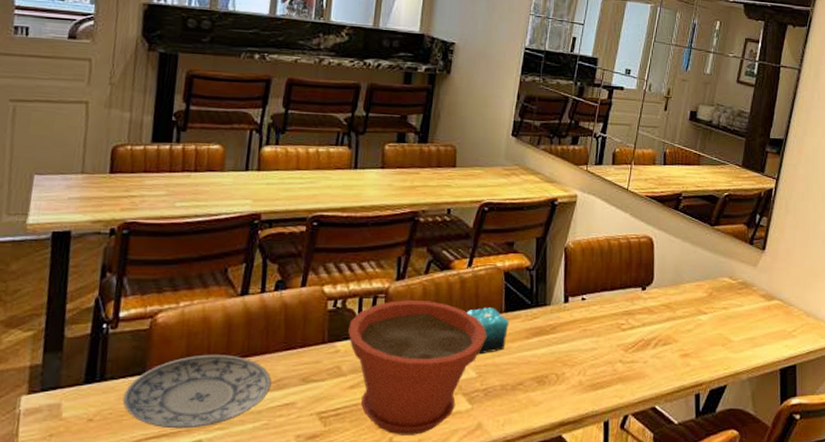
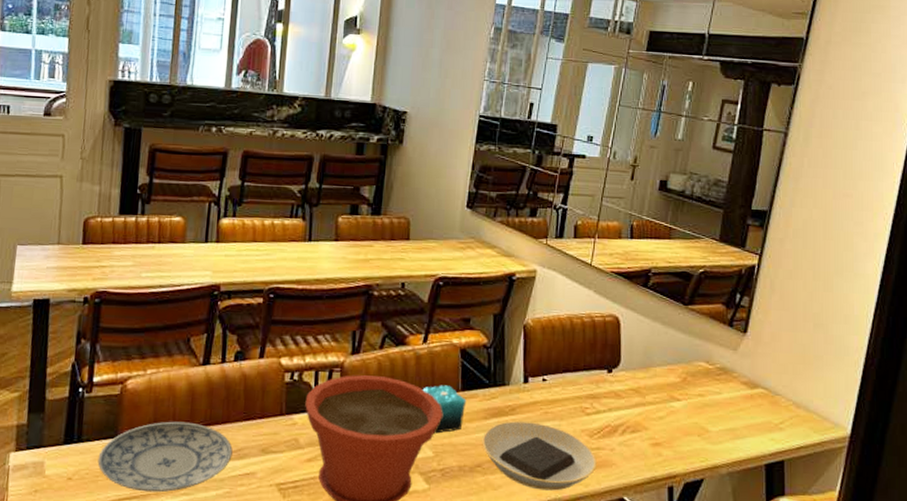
plate: none [524,339,631,404] -> present [482,421,597,491]

